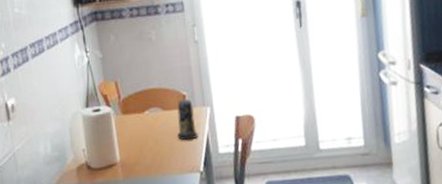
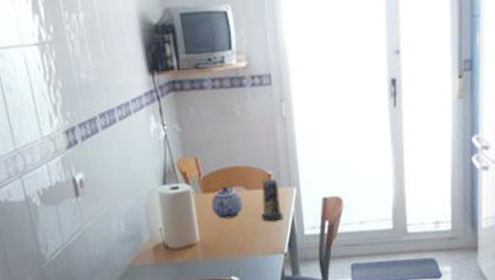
teapot: none [130,107,160,139] -> present [211,186,243,219]

